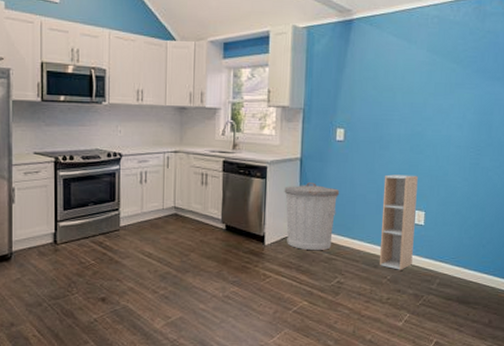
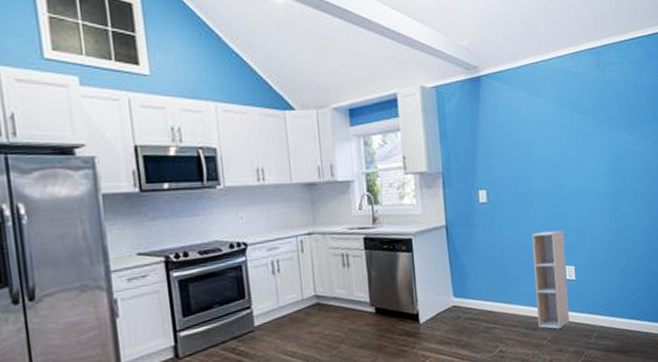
trash can: present [284,182,340,250] -> none [433,250,490,323]

